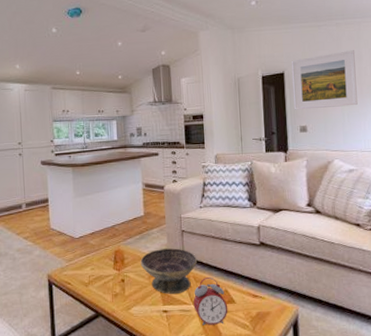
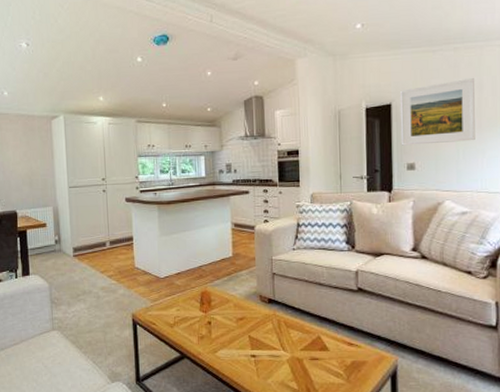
decorative bowl: present [140,248,197,294] -> none [228,291,288,338]
alarm clock: present [193,277,228,326] -> none [283,323,321,372]

